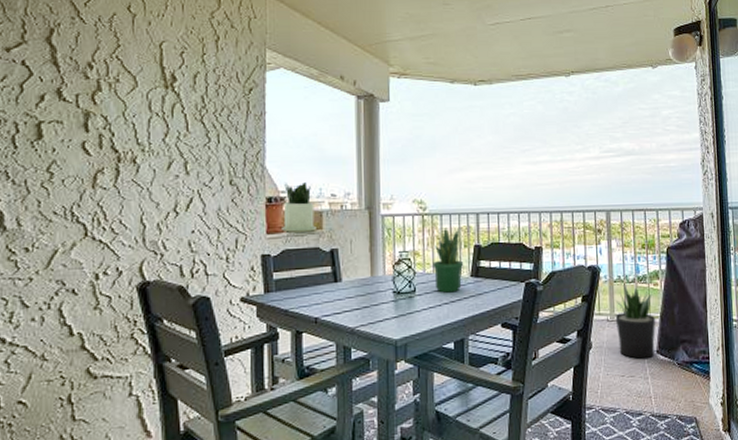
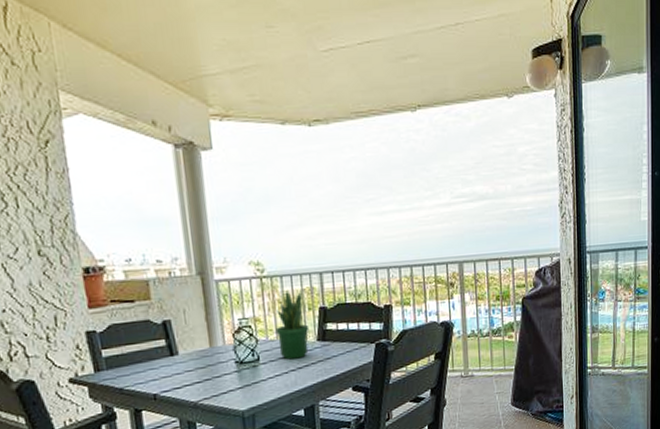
planter: present [280,182,316,234] -> none [101,248,144,306]
planter: present [615,283,656,360] -> none [469,338,511,413]

